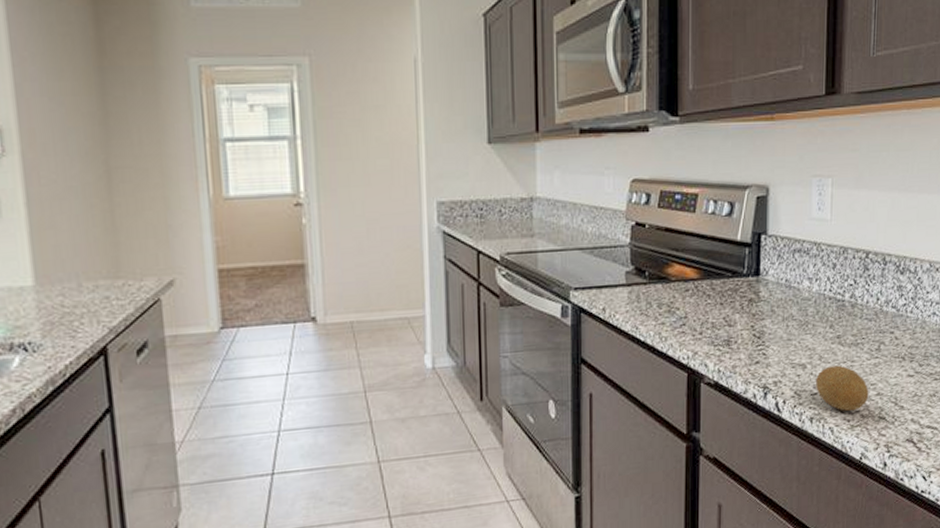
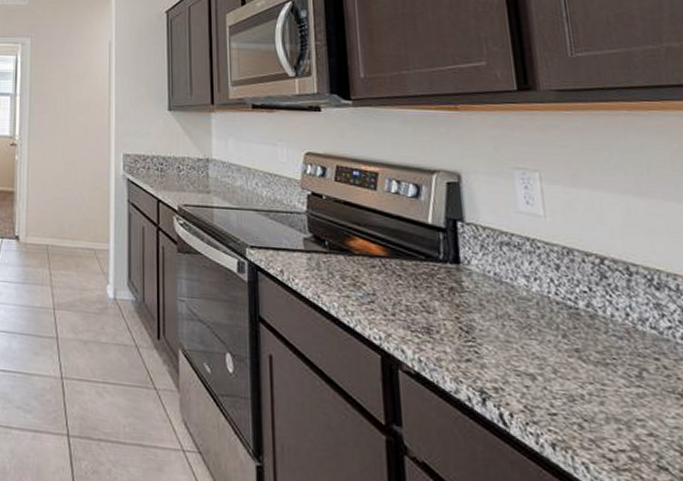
fruit: present [815,365,869,411] -> none [551,383,637,449]

